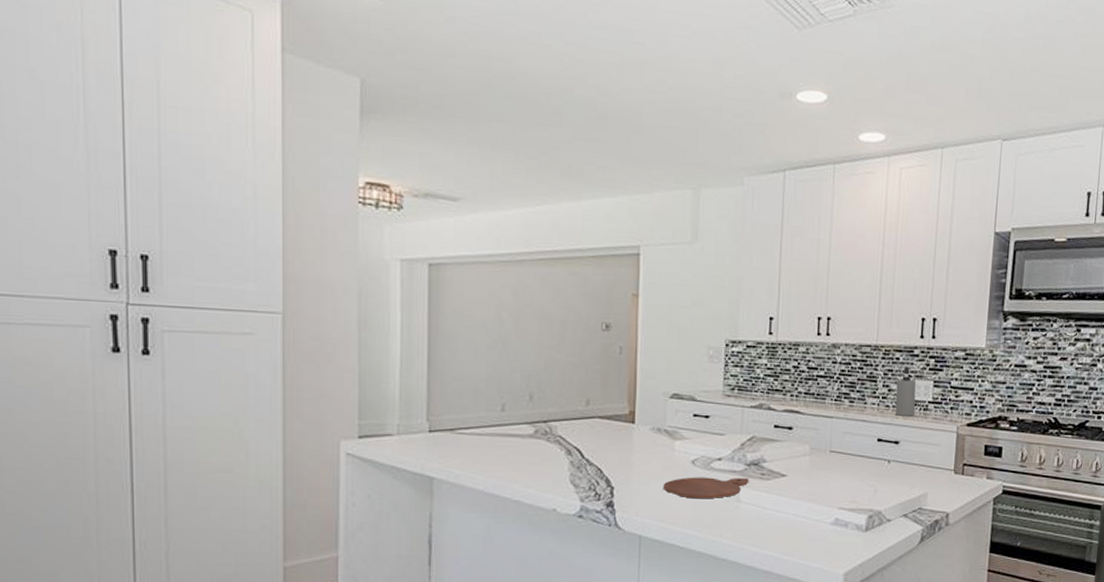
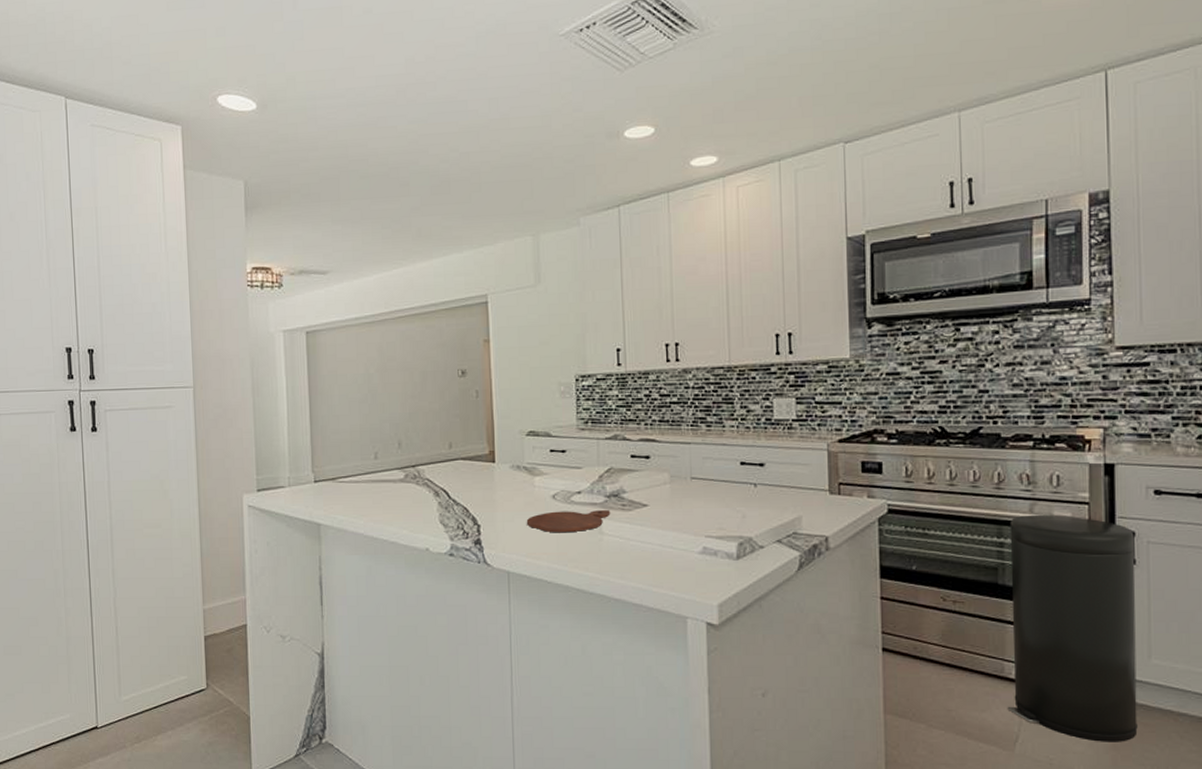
soap dispenser: present [893,366,917,416] -> none [750,384,778,437]

